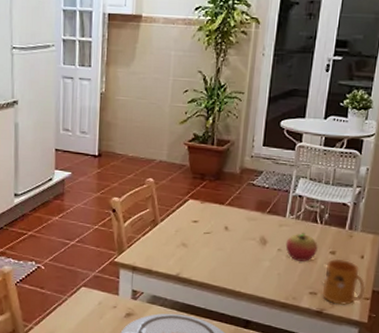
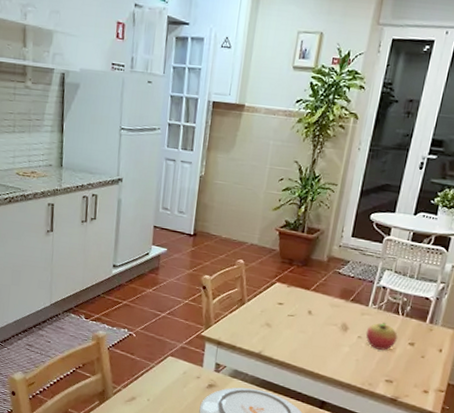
mug: present [322,258,366,306] -> none [398,350,441,396]

